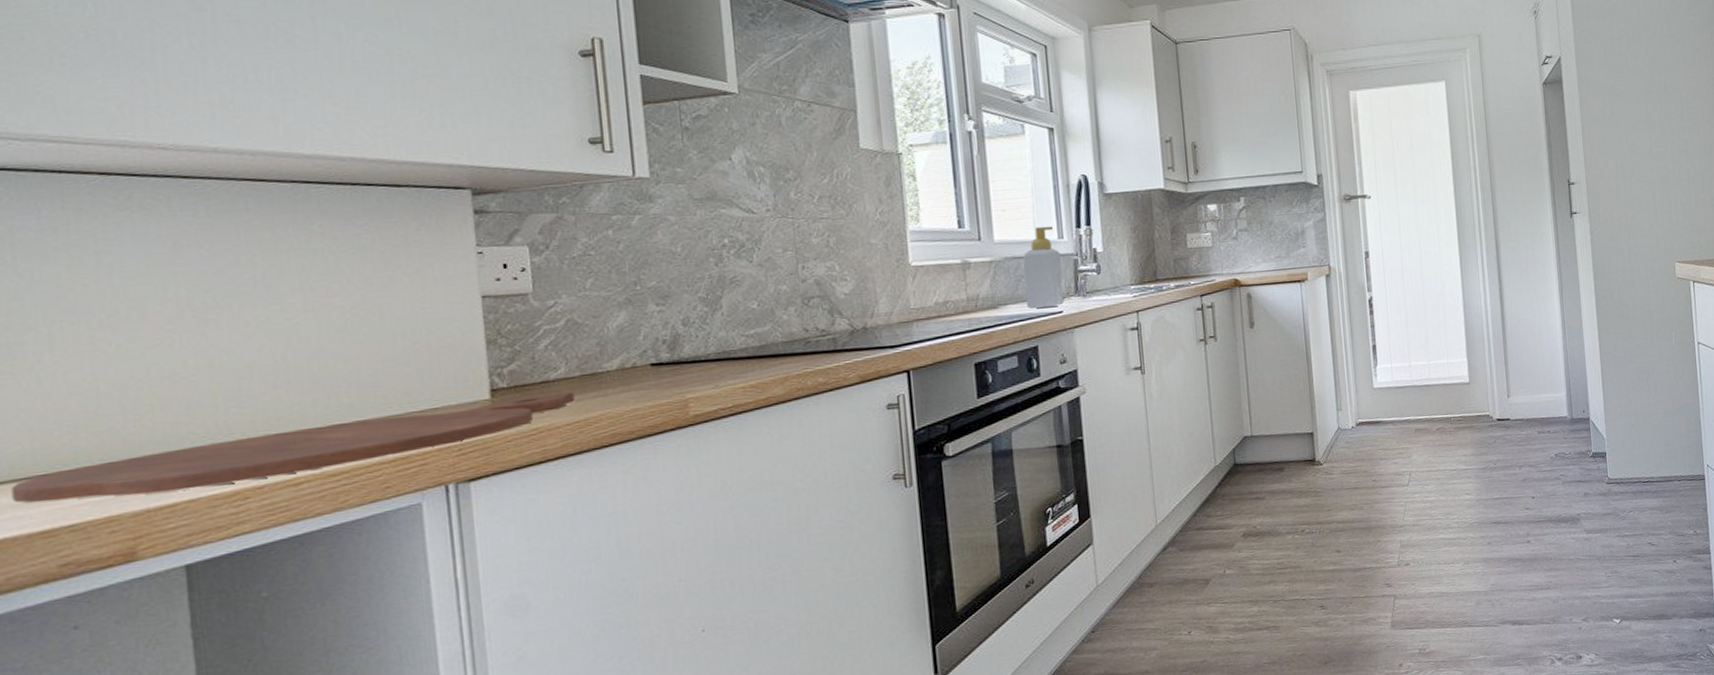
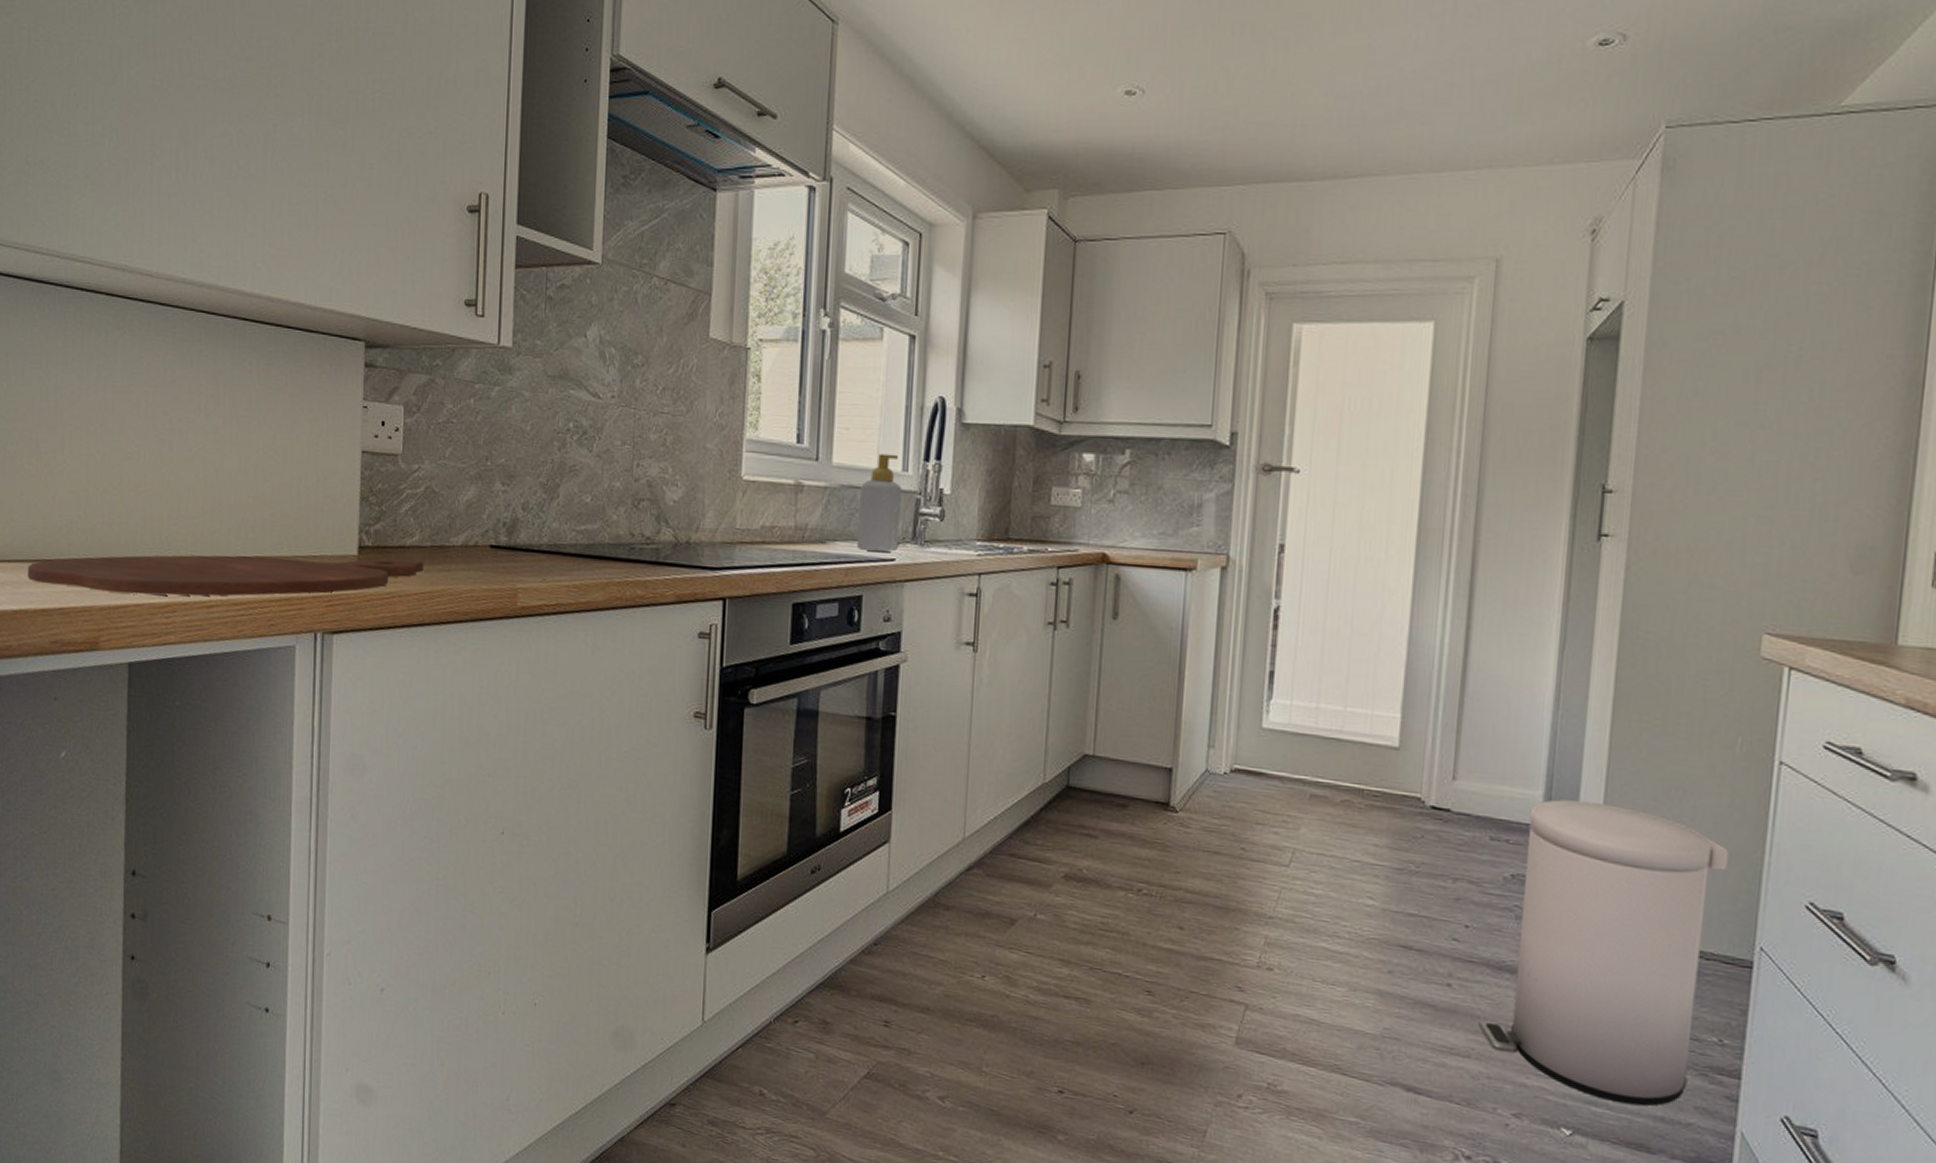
pedal bin: none [1551,391,1681,592] -> present [1478,799,1728,1106]

